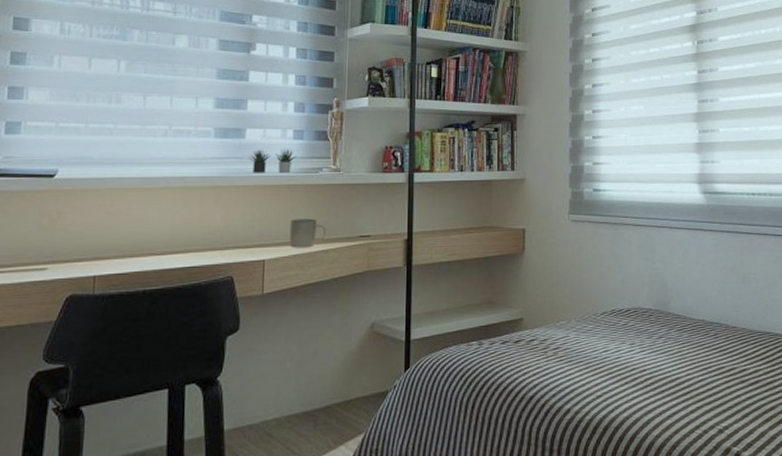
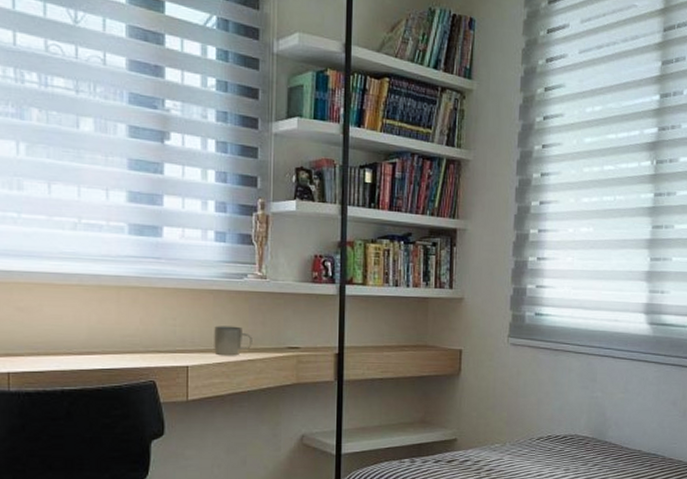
succulent plant: present [249,148,297,174] -> none [168,250,219,278]
vase: present [483,47,508,106] -> none [422,153,448,219]

